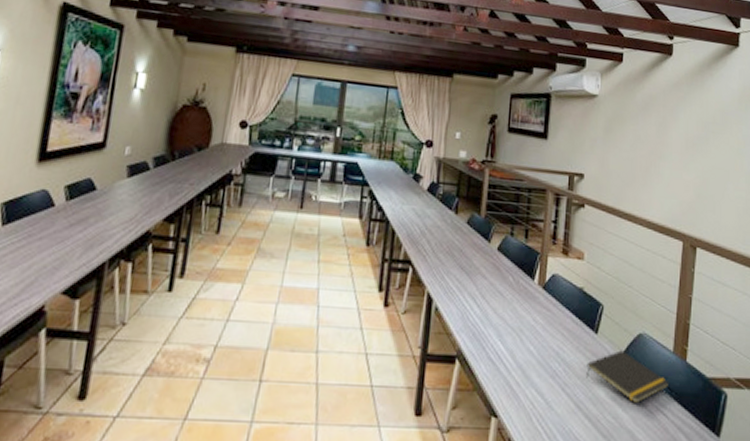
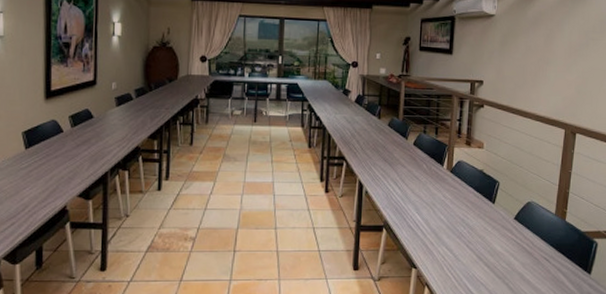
notepad: present [586,350,670,404] -> none [486,215,552,254]

